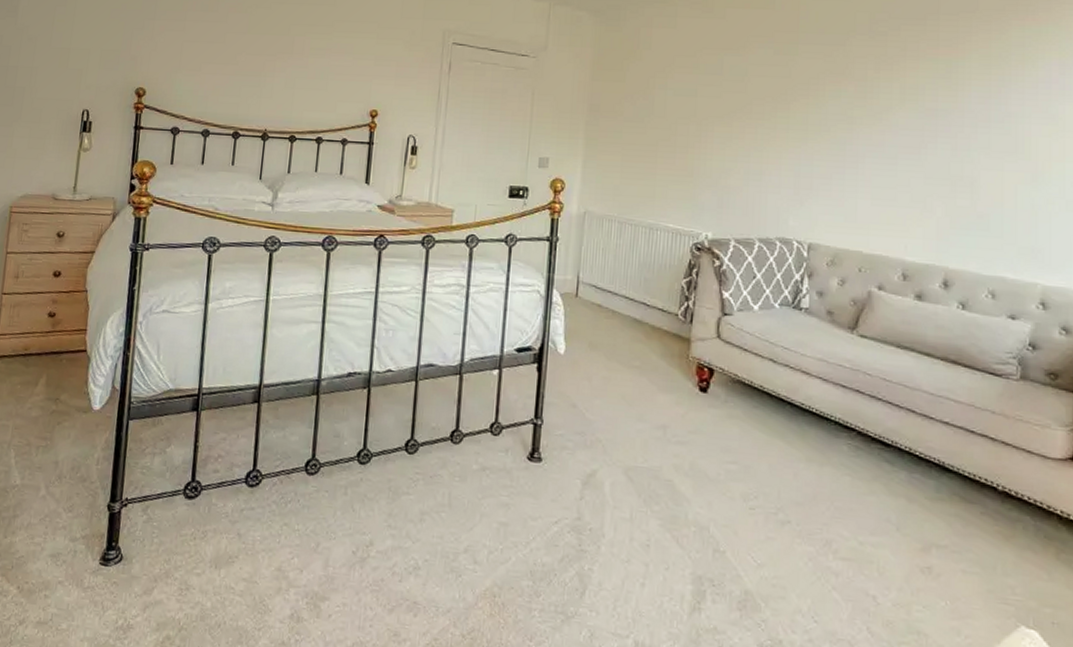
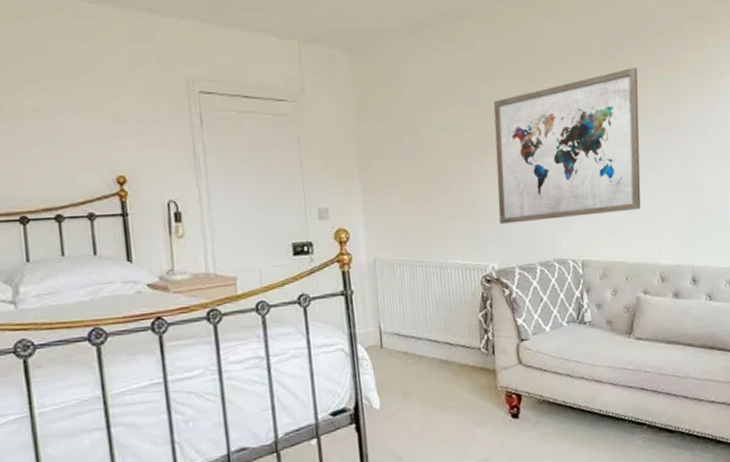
wall art: none [722,47,913,199] -> present [493,68,641,224]

